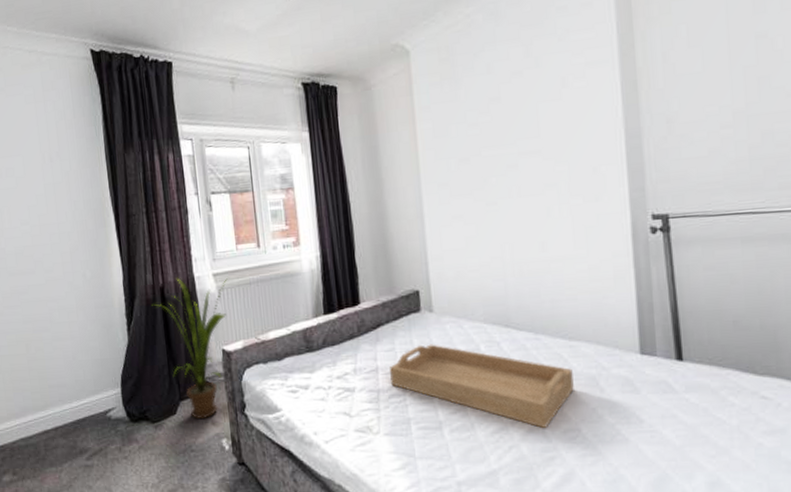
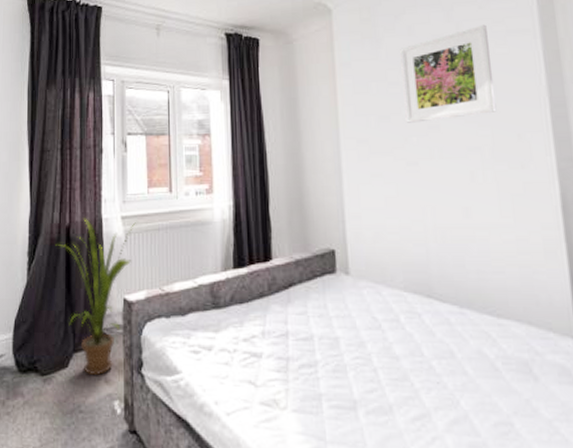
serving tray: present [390,344,574,429] -> none [301,310,505,420]
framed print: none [479,57,574,164] -> present [400,24,497,123]

